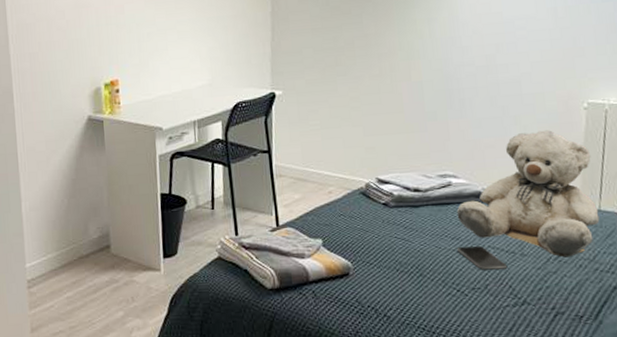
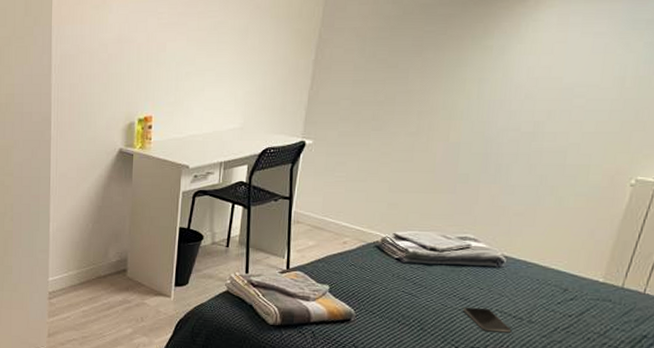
teddy bear: present [456,130,600,257] -> none [469,203,626,329]

